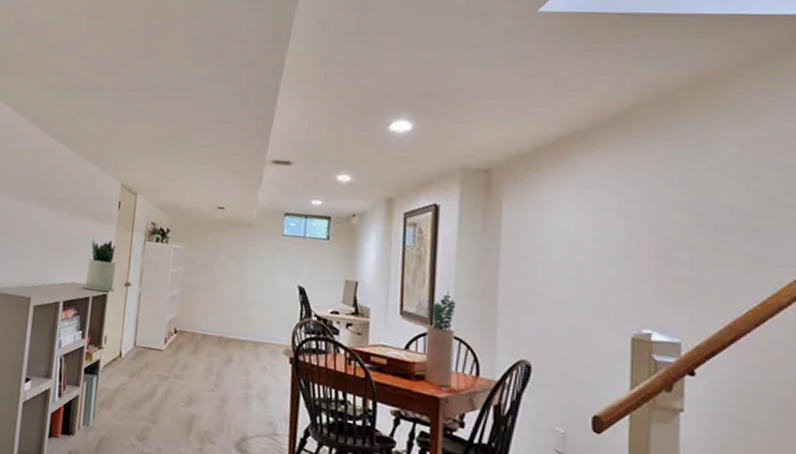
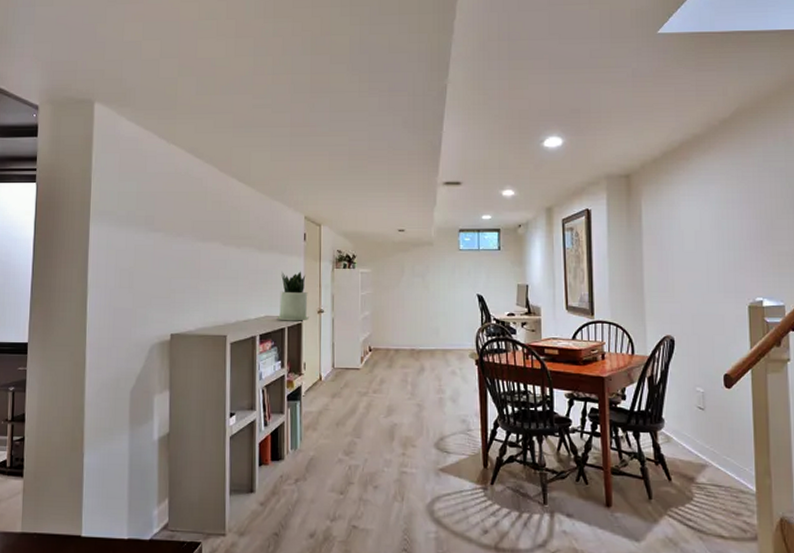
vase: present [424,291,456,388] -> none [589,284,613,367]

